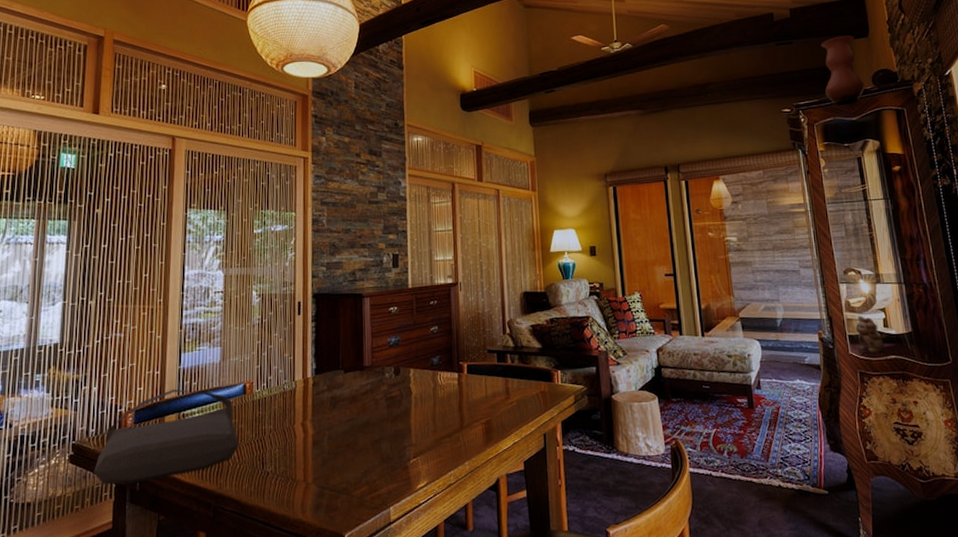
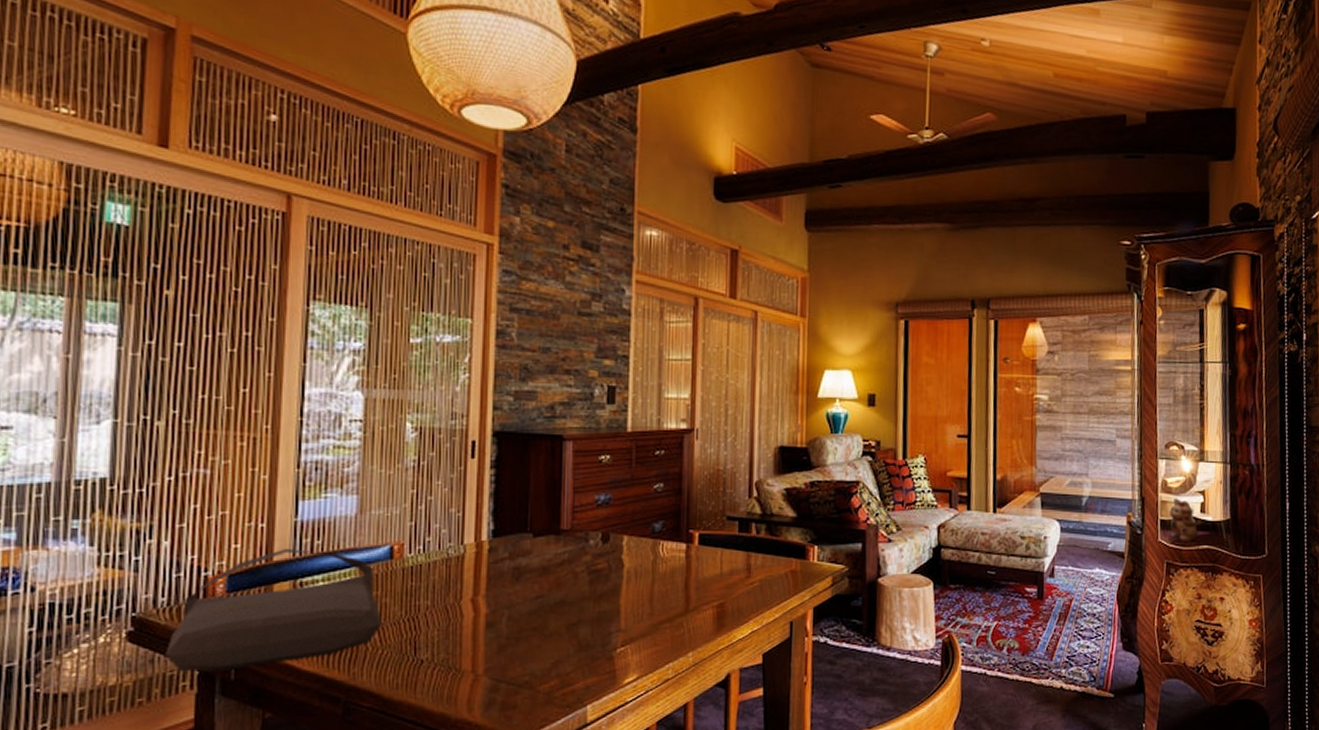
vase: present [821,35,865,106] -> none [1174,154,1221,244]

